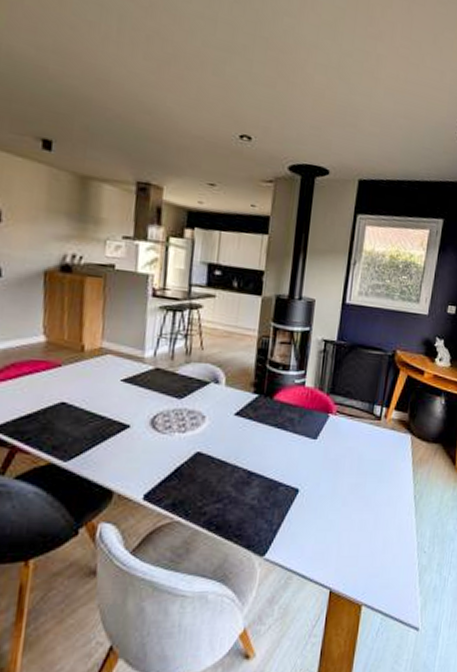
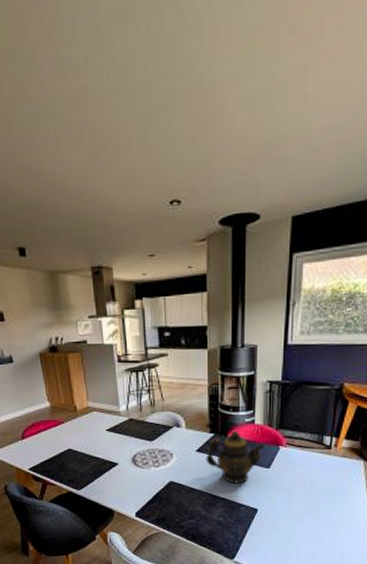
teapot: none [244,392,314,457] -> present [205,431,265,484]

